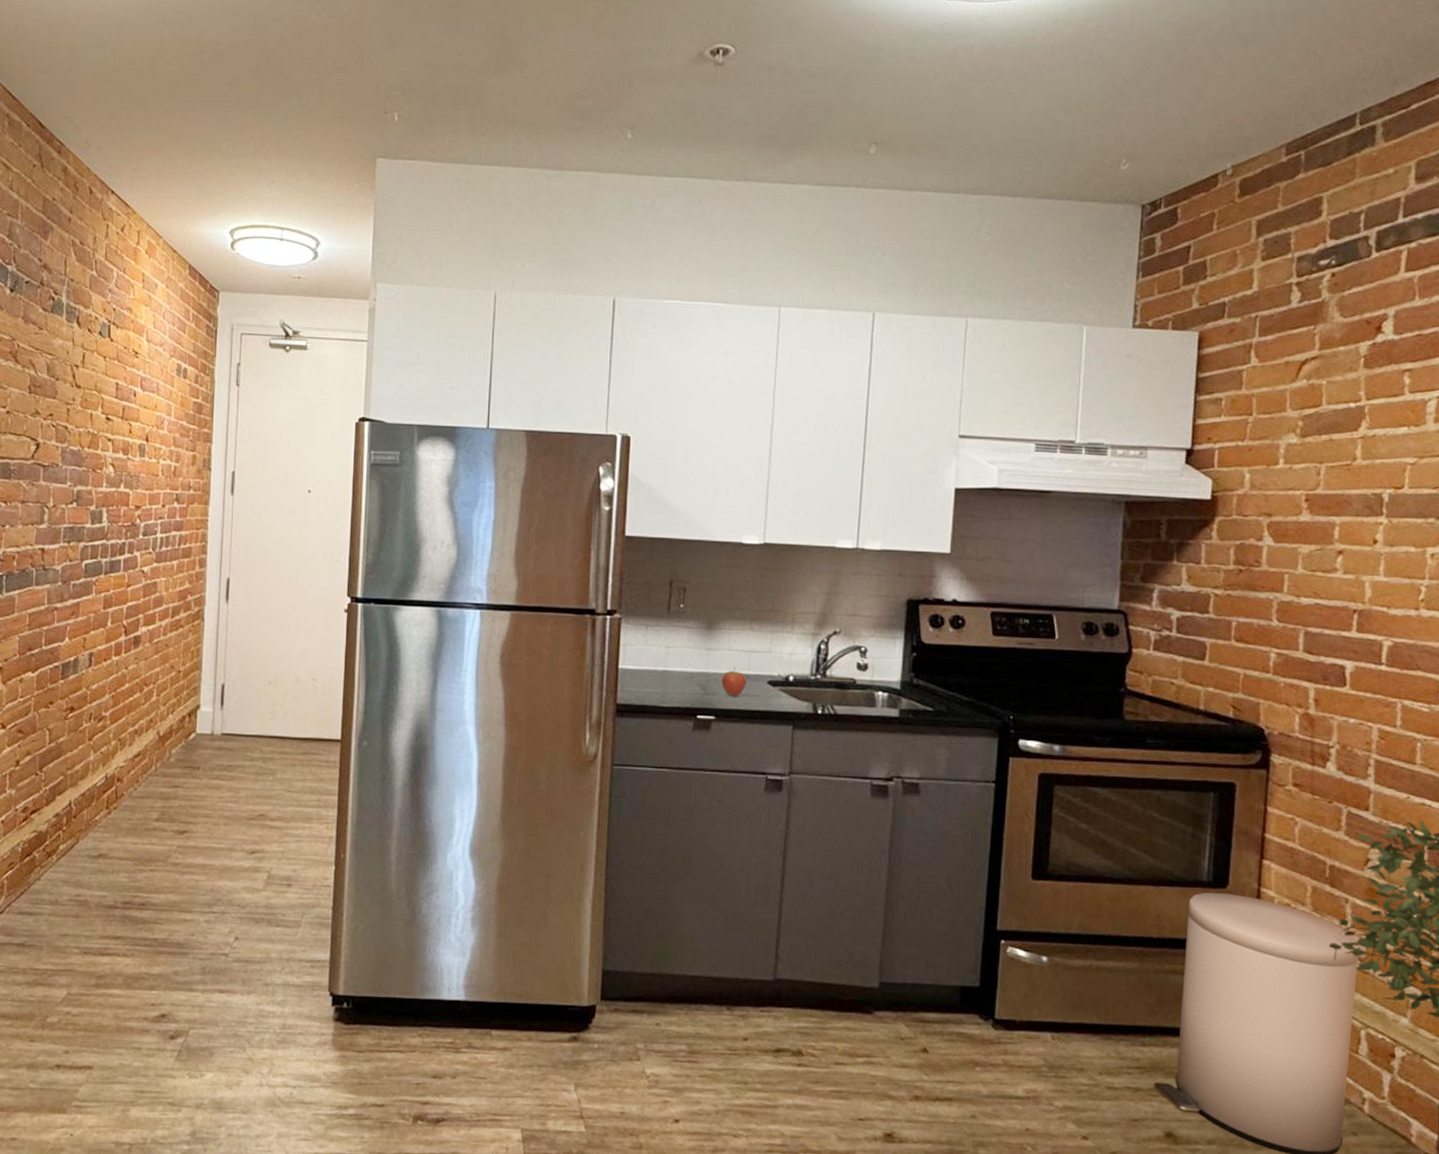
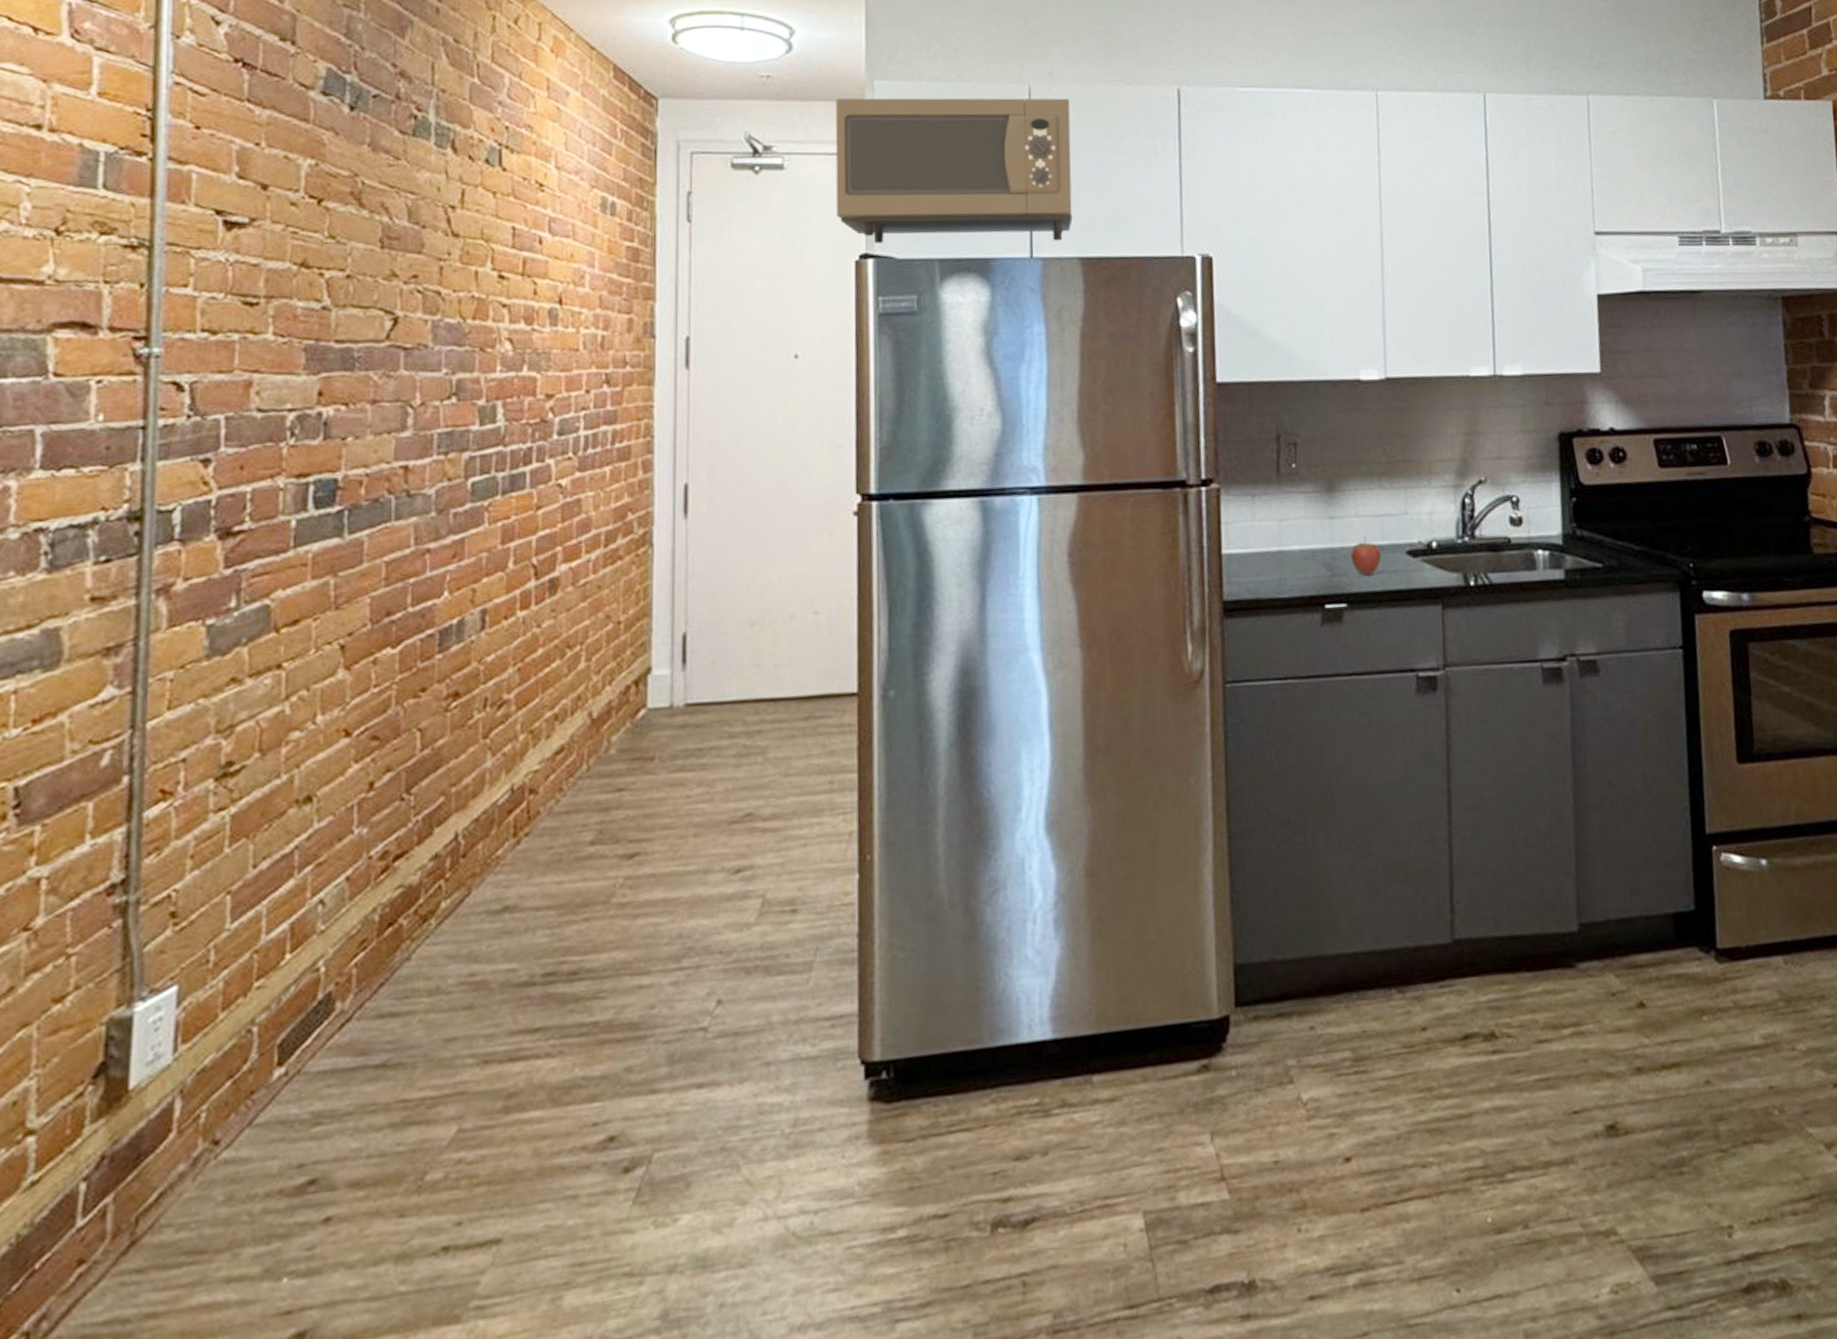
microwave: none [344,297,526,416] -> present [835,98,1073,243]

